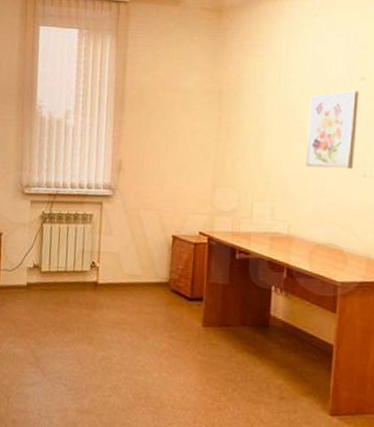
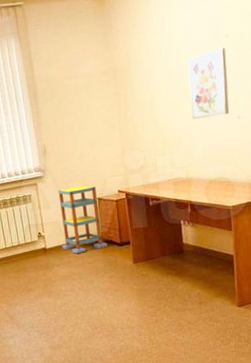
shelving unit: none [117,215,174,299] -> present [58,185,107,254]

